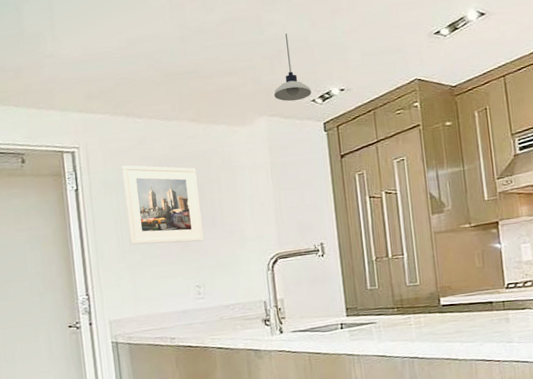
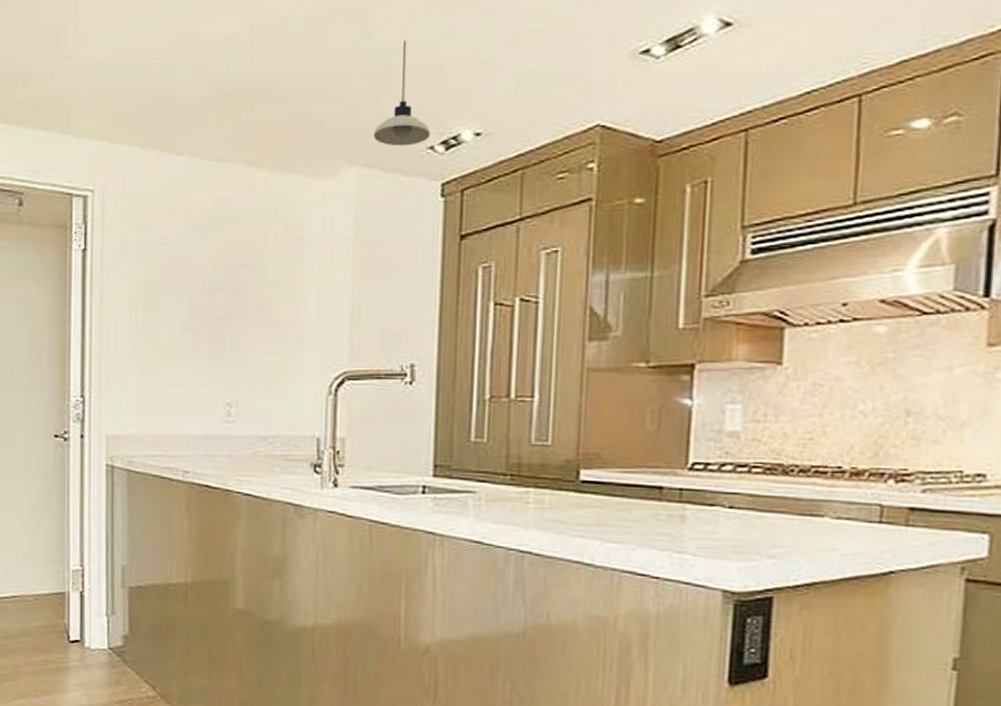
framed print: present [122,165,204,245] -> none [145,221,248,341]

